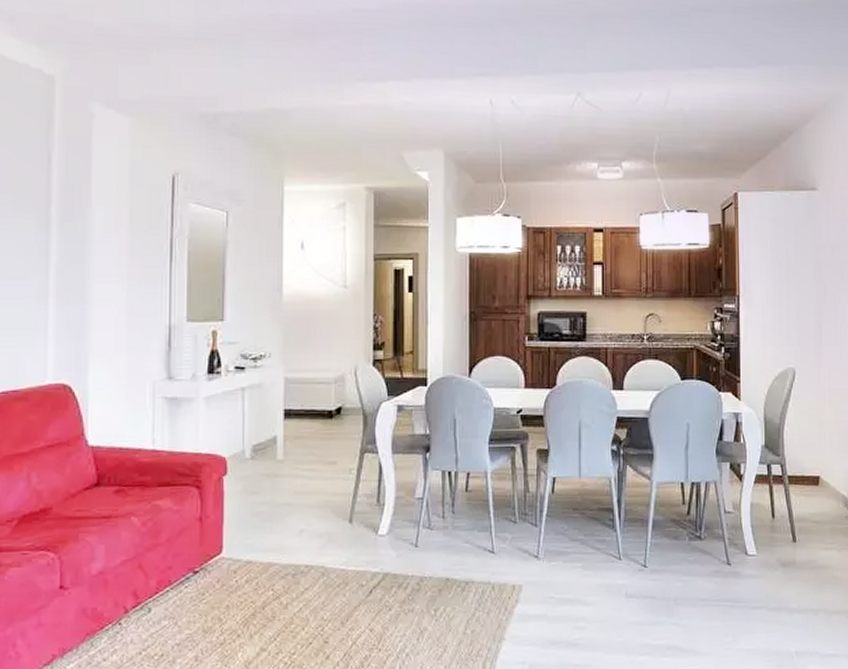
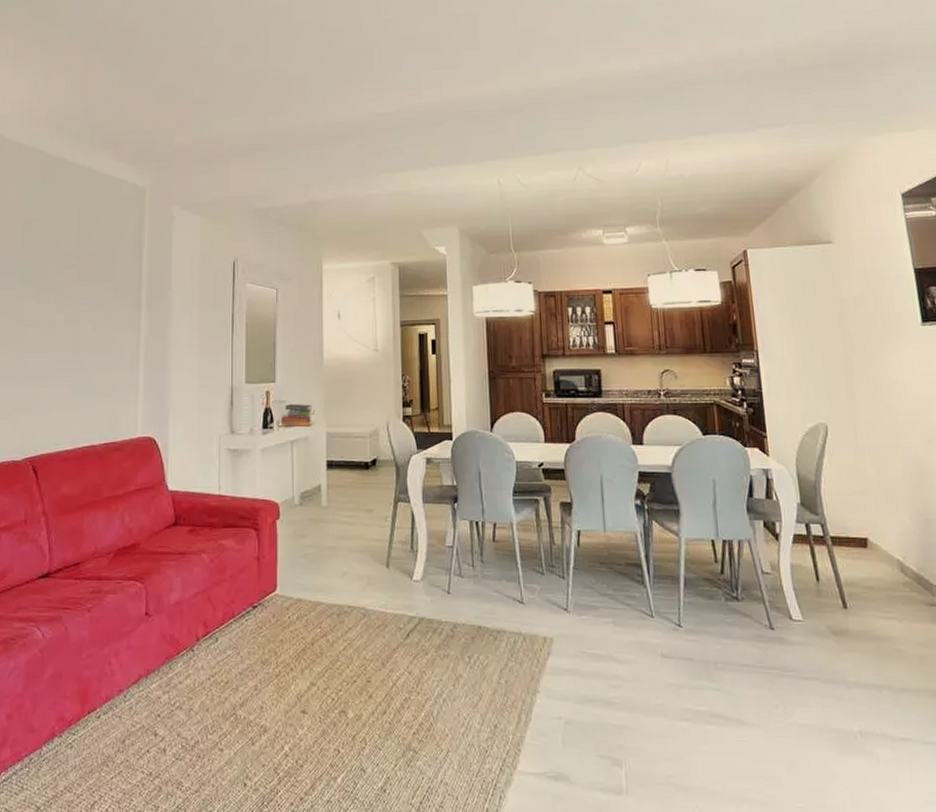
books: none [229,346,268,372] -> present [280,404,312,427]

